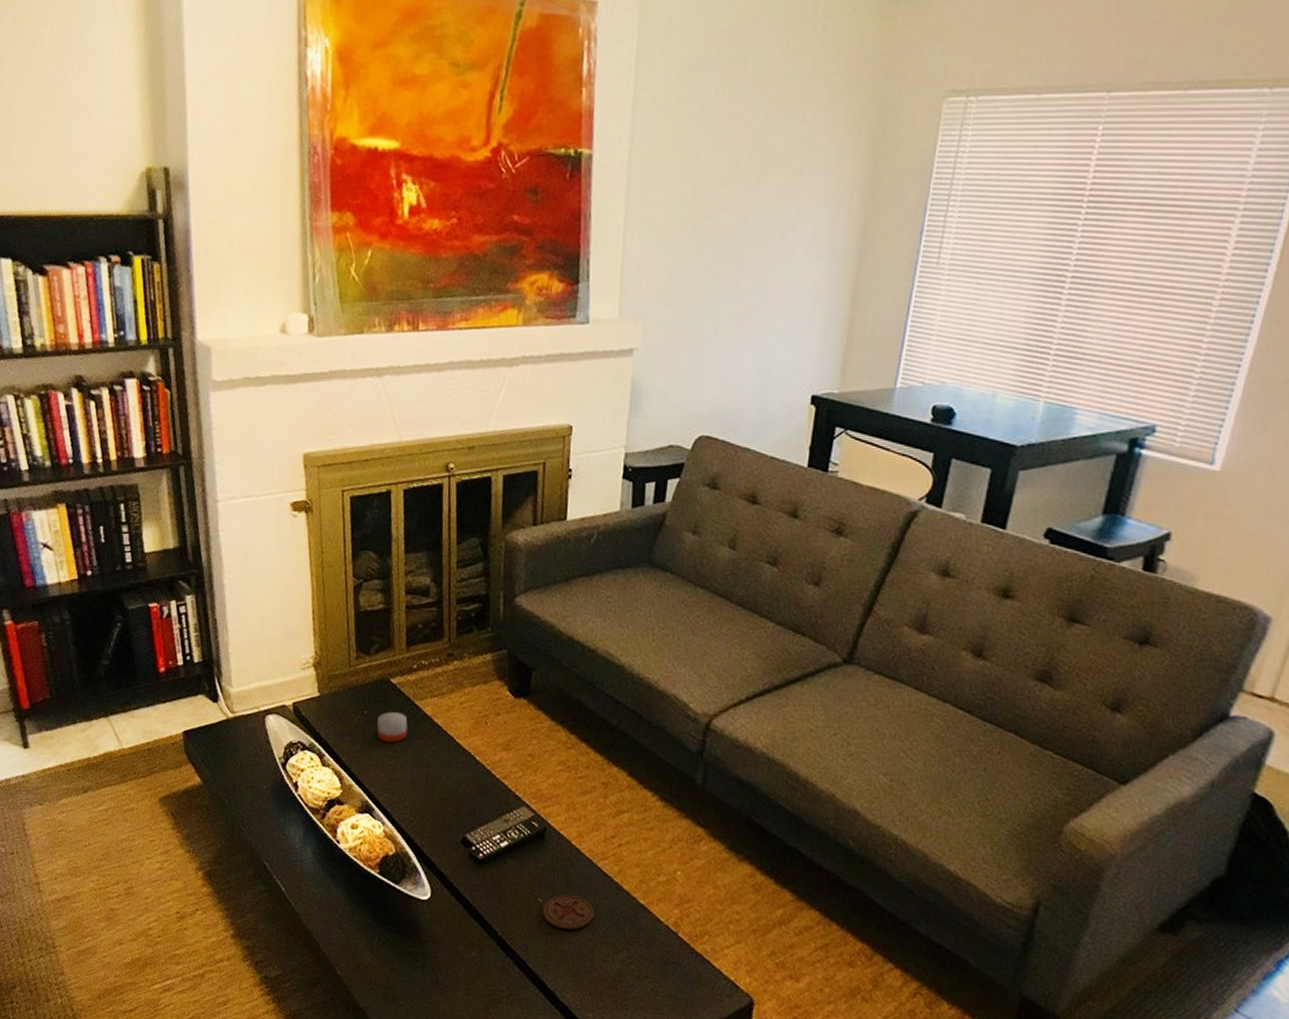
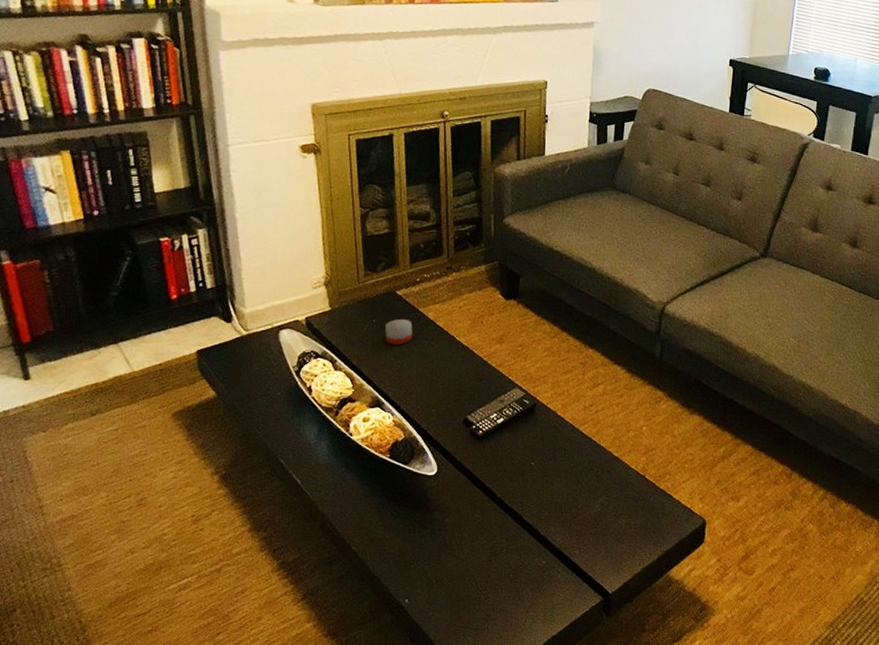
coaster: present [543,894,594,930] -> none [535,456,578,484]

